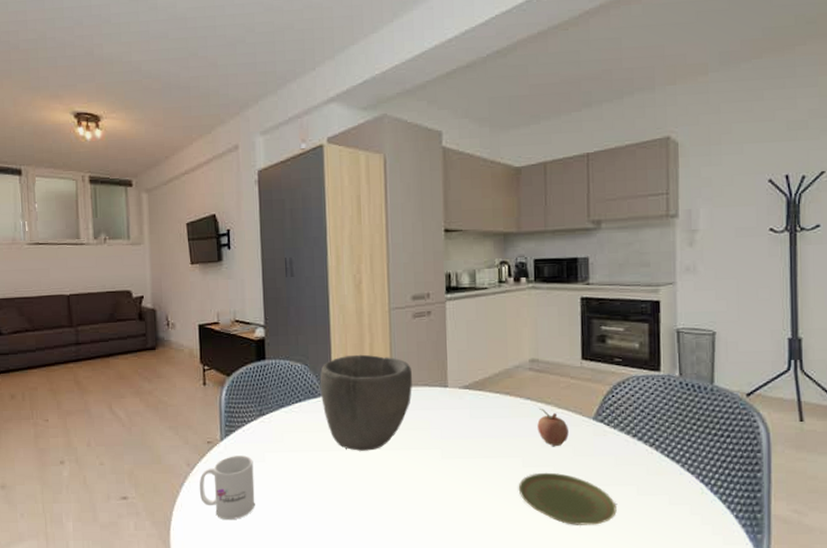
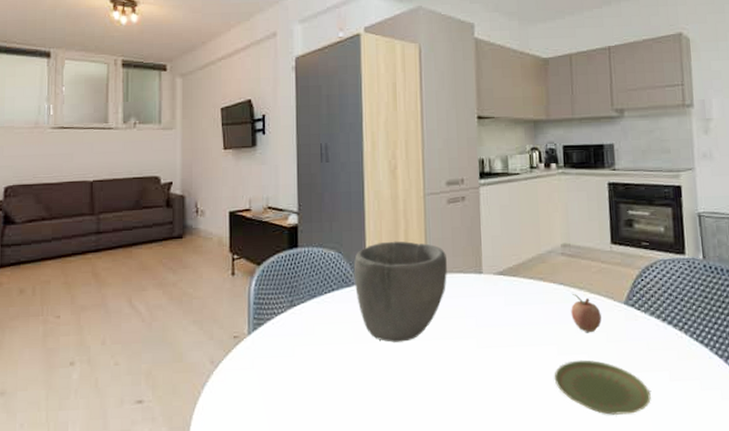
mug: present [199,456,255,520] -> none [223,350,283,423]

